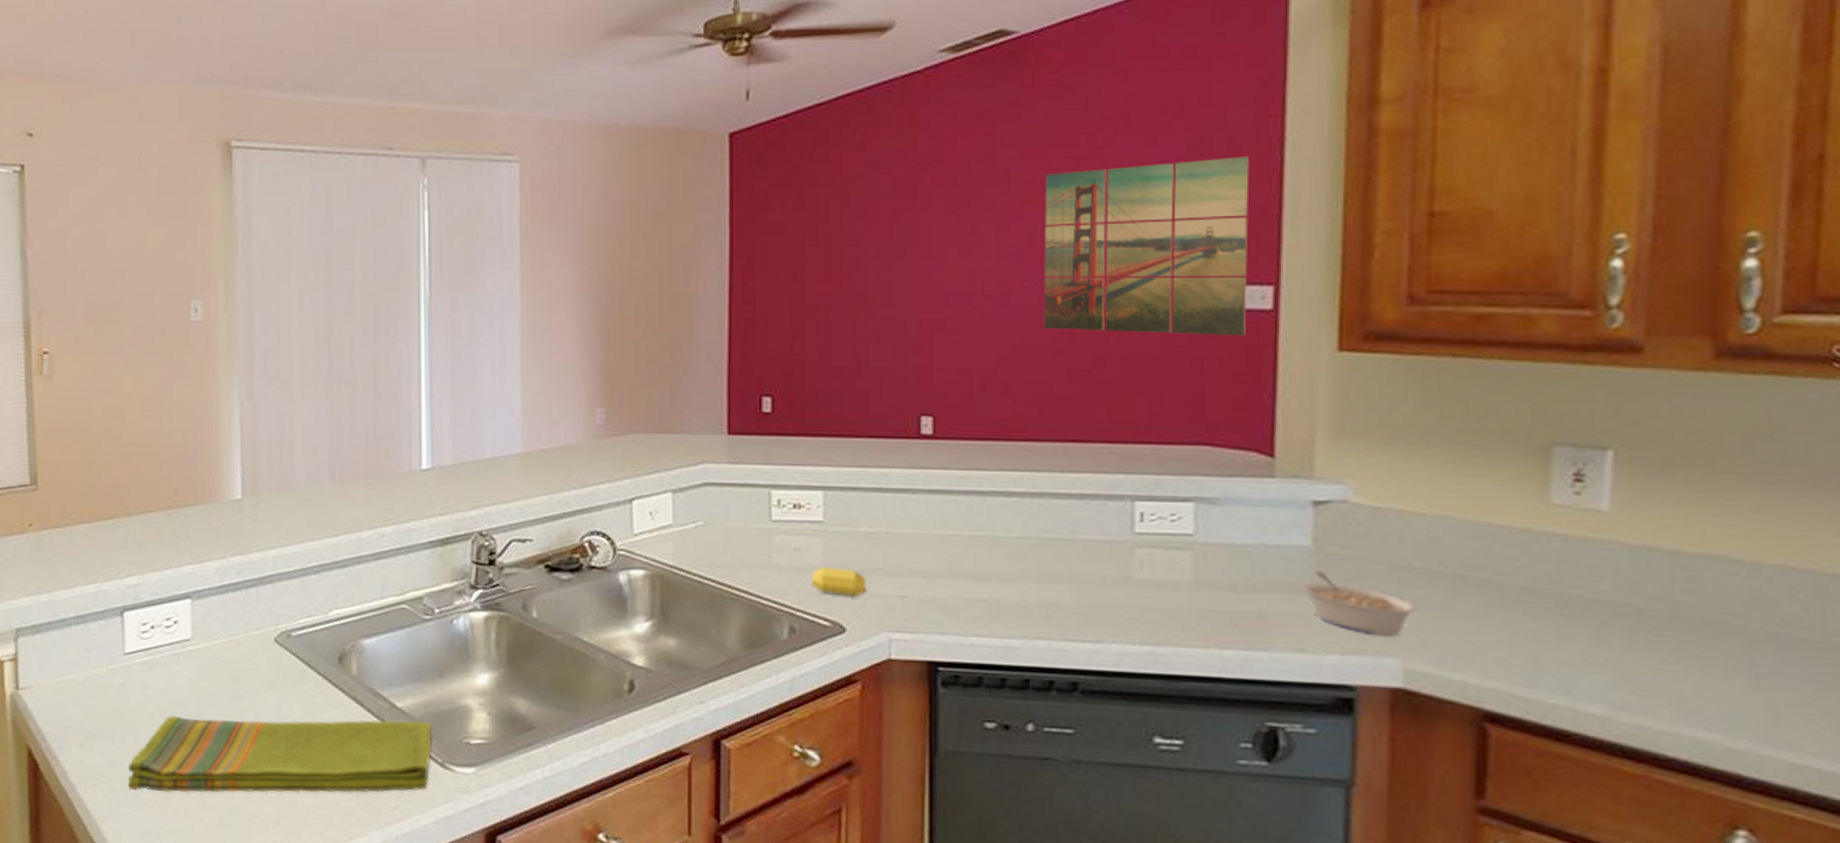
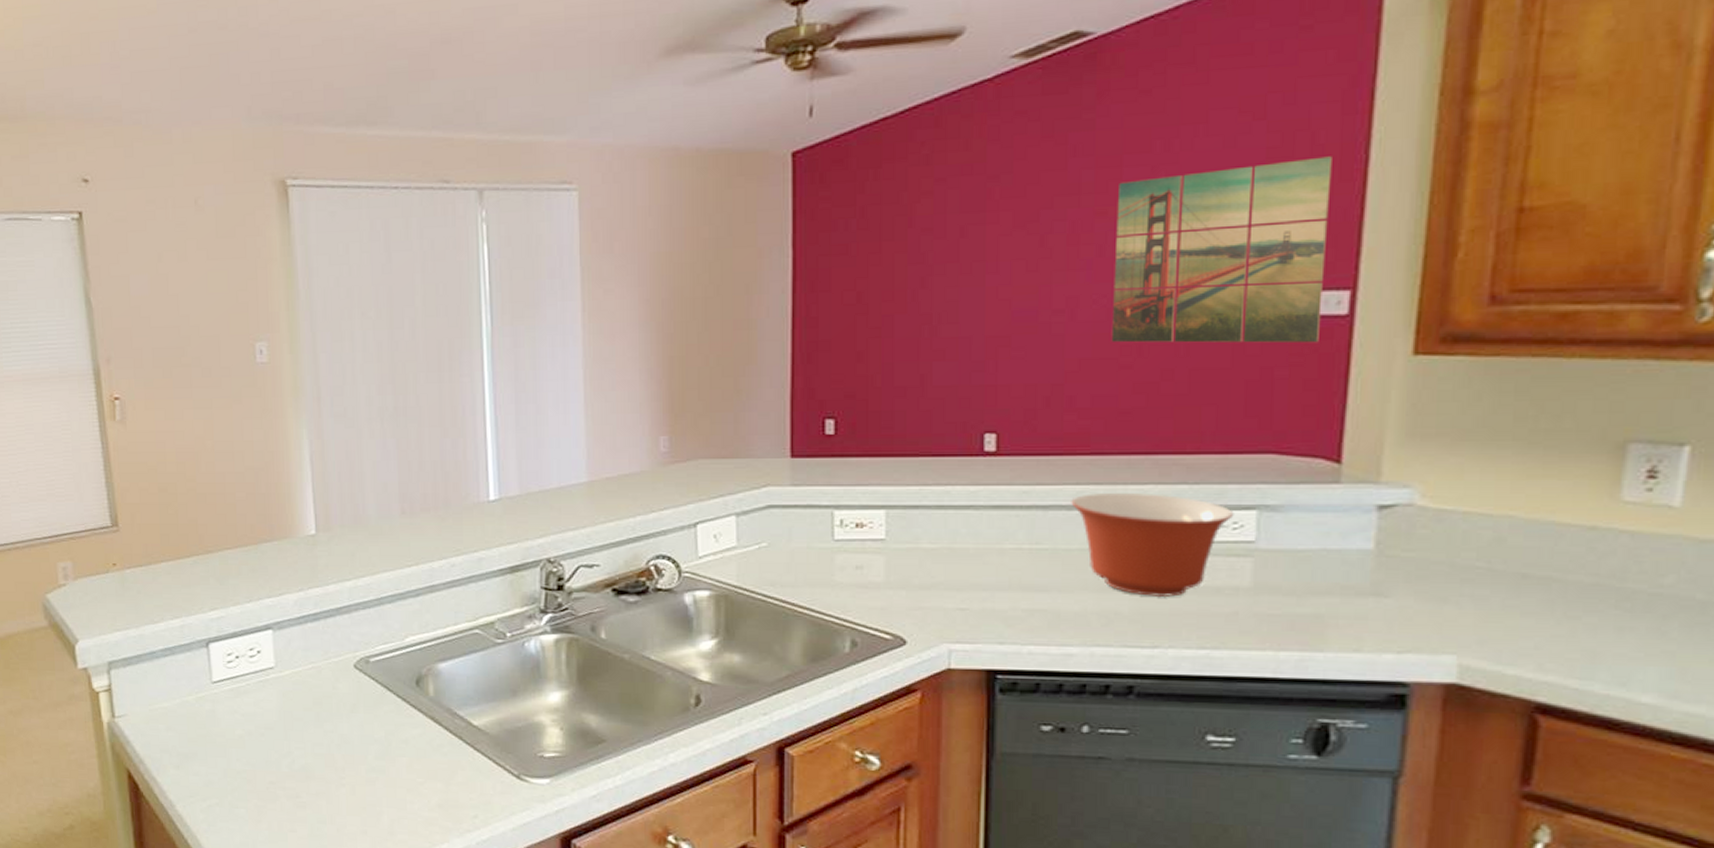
dish towel: present [128,715,431,793] -> none [223,737,507,808]
soap bar: present [811,566,867,597] -> none [873,583,928,611]
mixing bowl: none [1008,480,1172,590] -> present [1071,492,1234,598]
legume: present [1299,571,1419,637] -> none [1358,573,1478,635]

